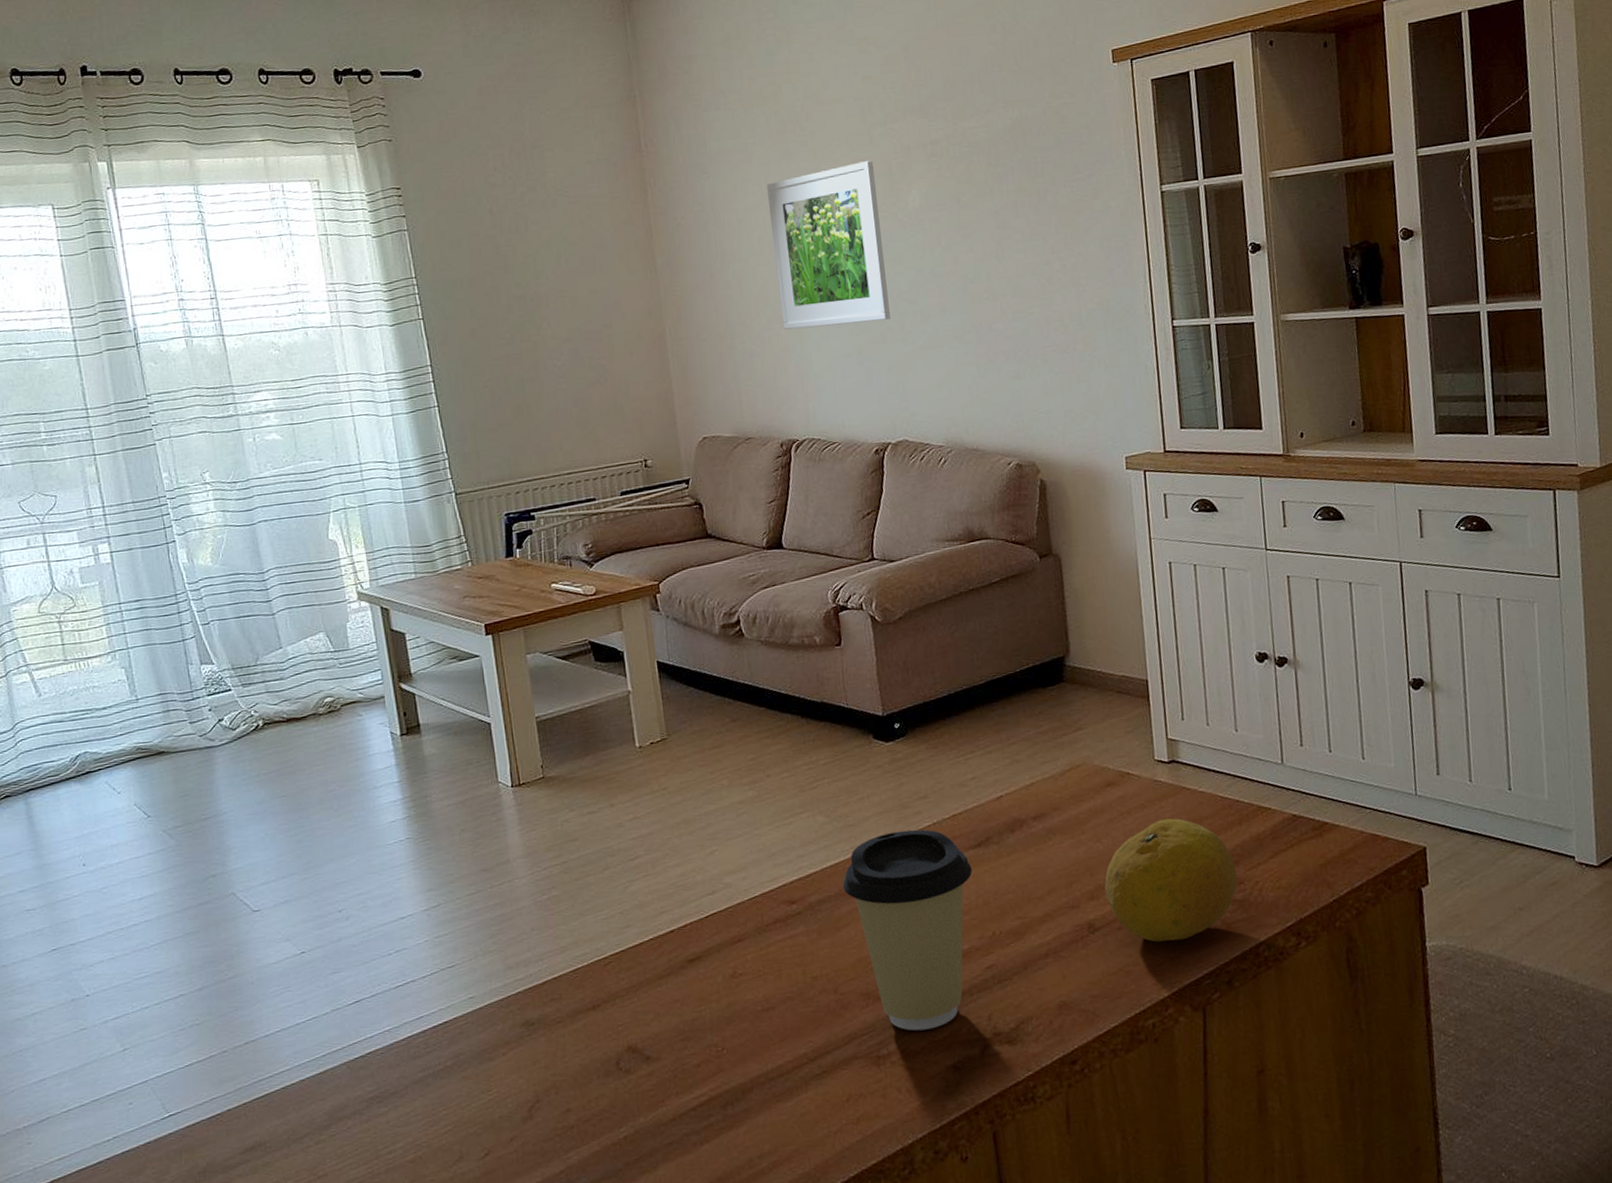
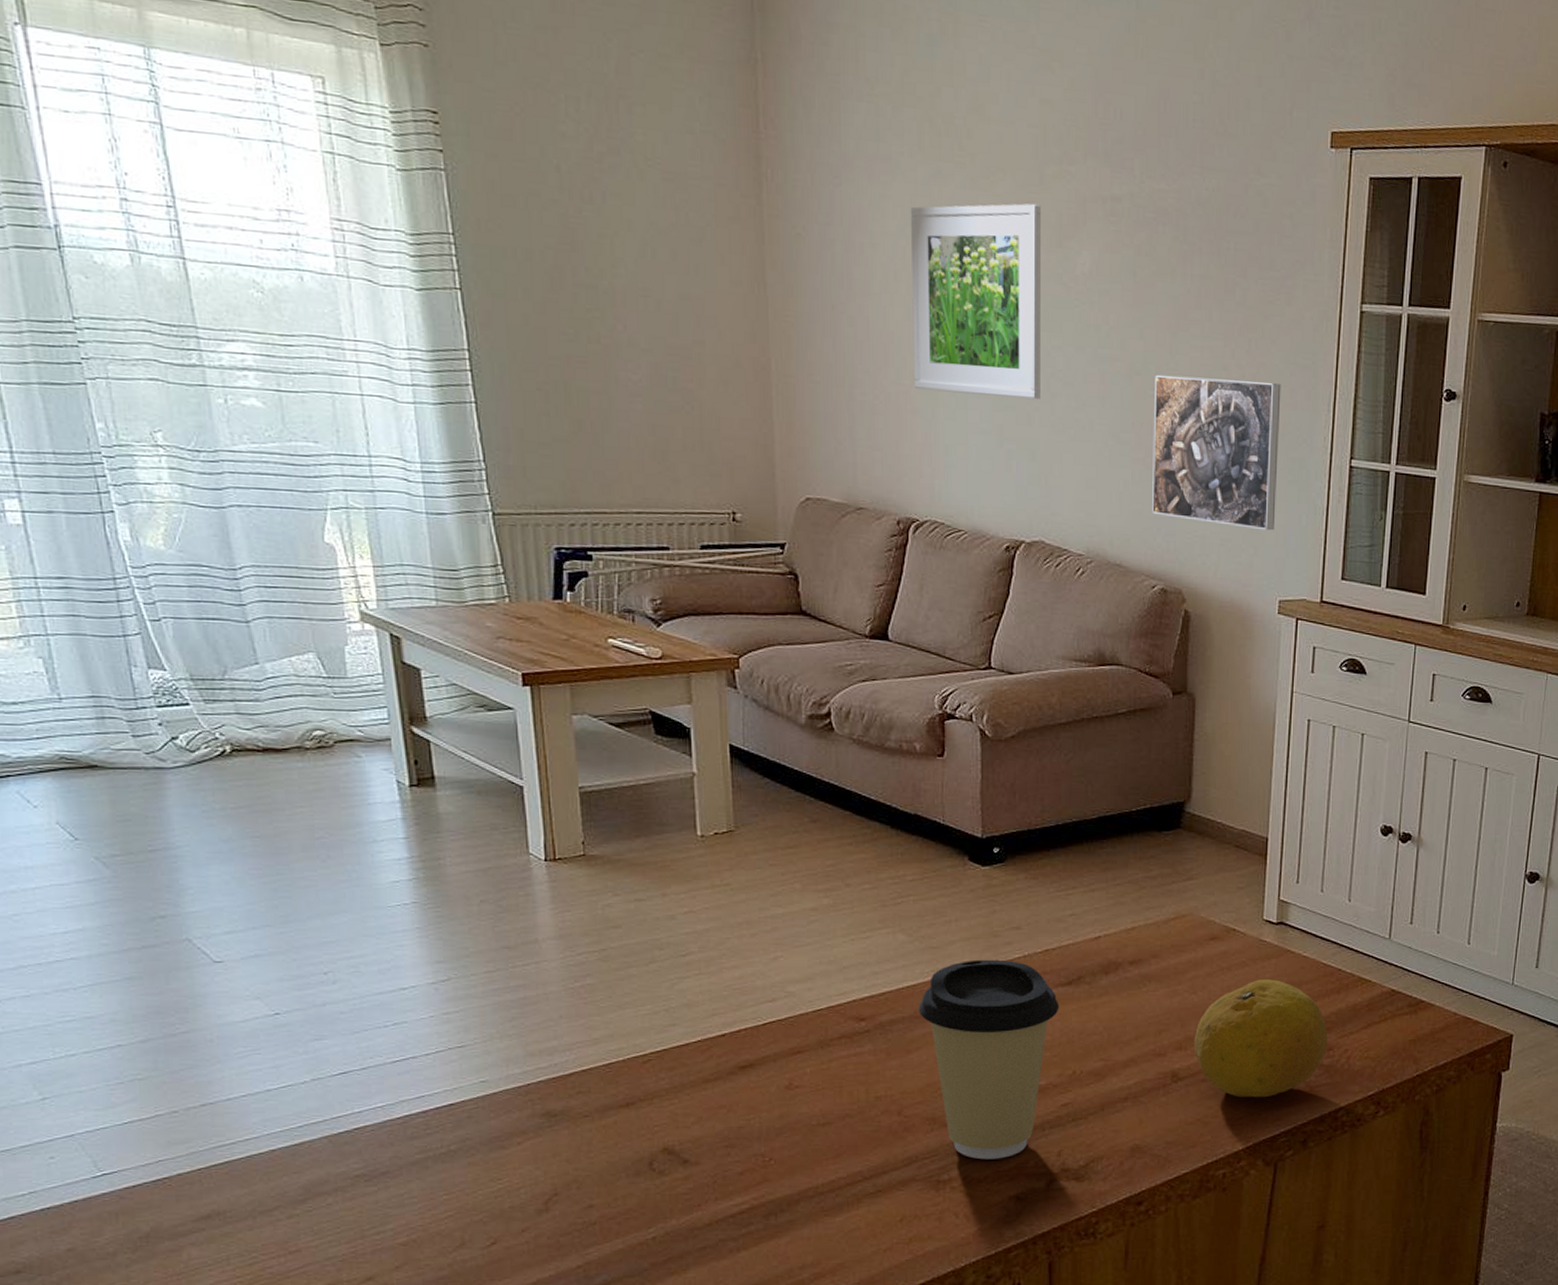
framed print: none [987,267,1111,400] -> present [1152,374,1281,531]

